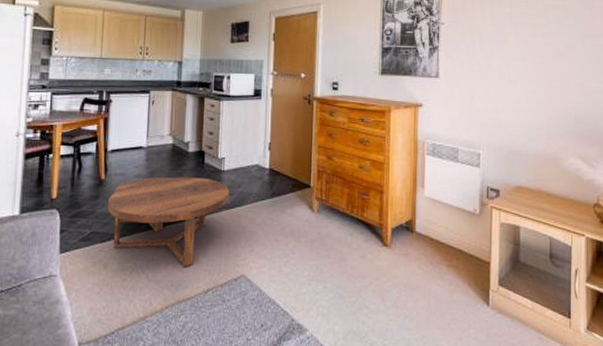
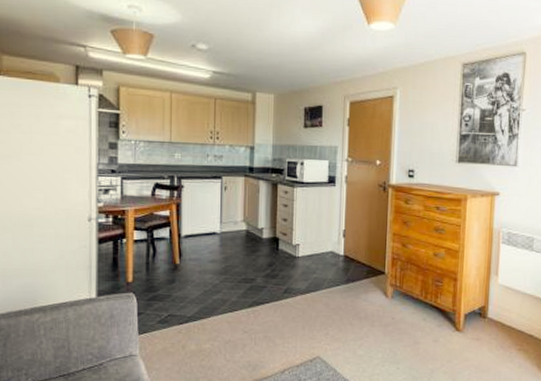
coffee table: present [107,176,230,267] -> none [183,262,305,349]

